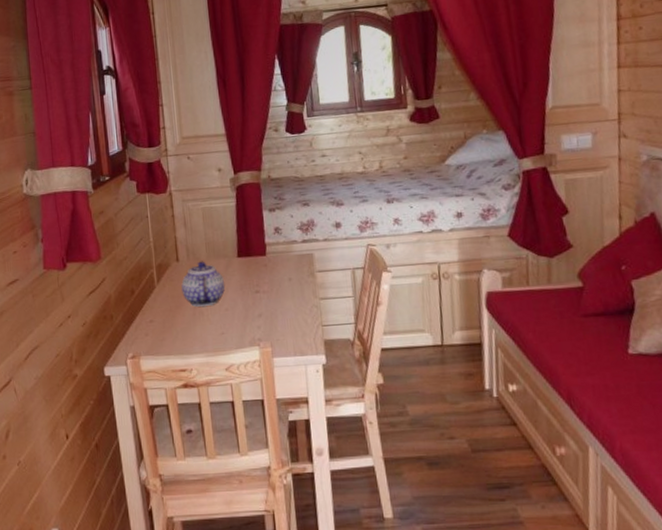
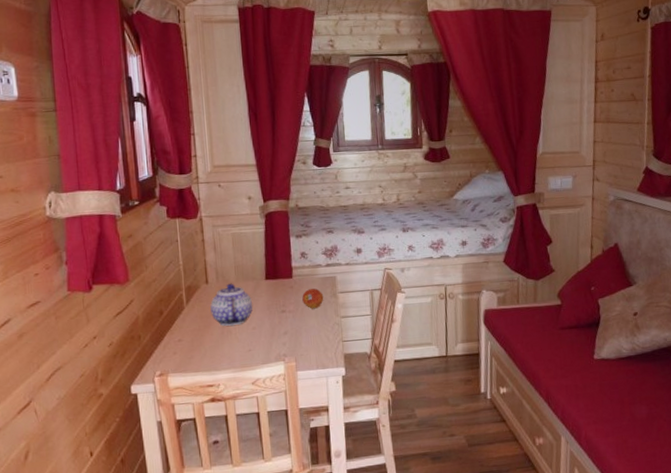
fruit: none [277,267,301,290] -> present [302,288,324,309]

